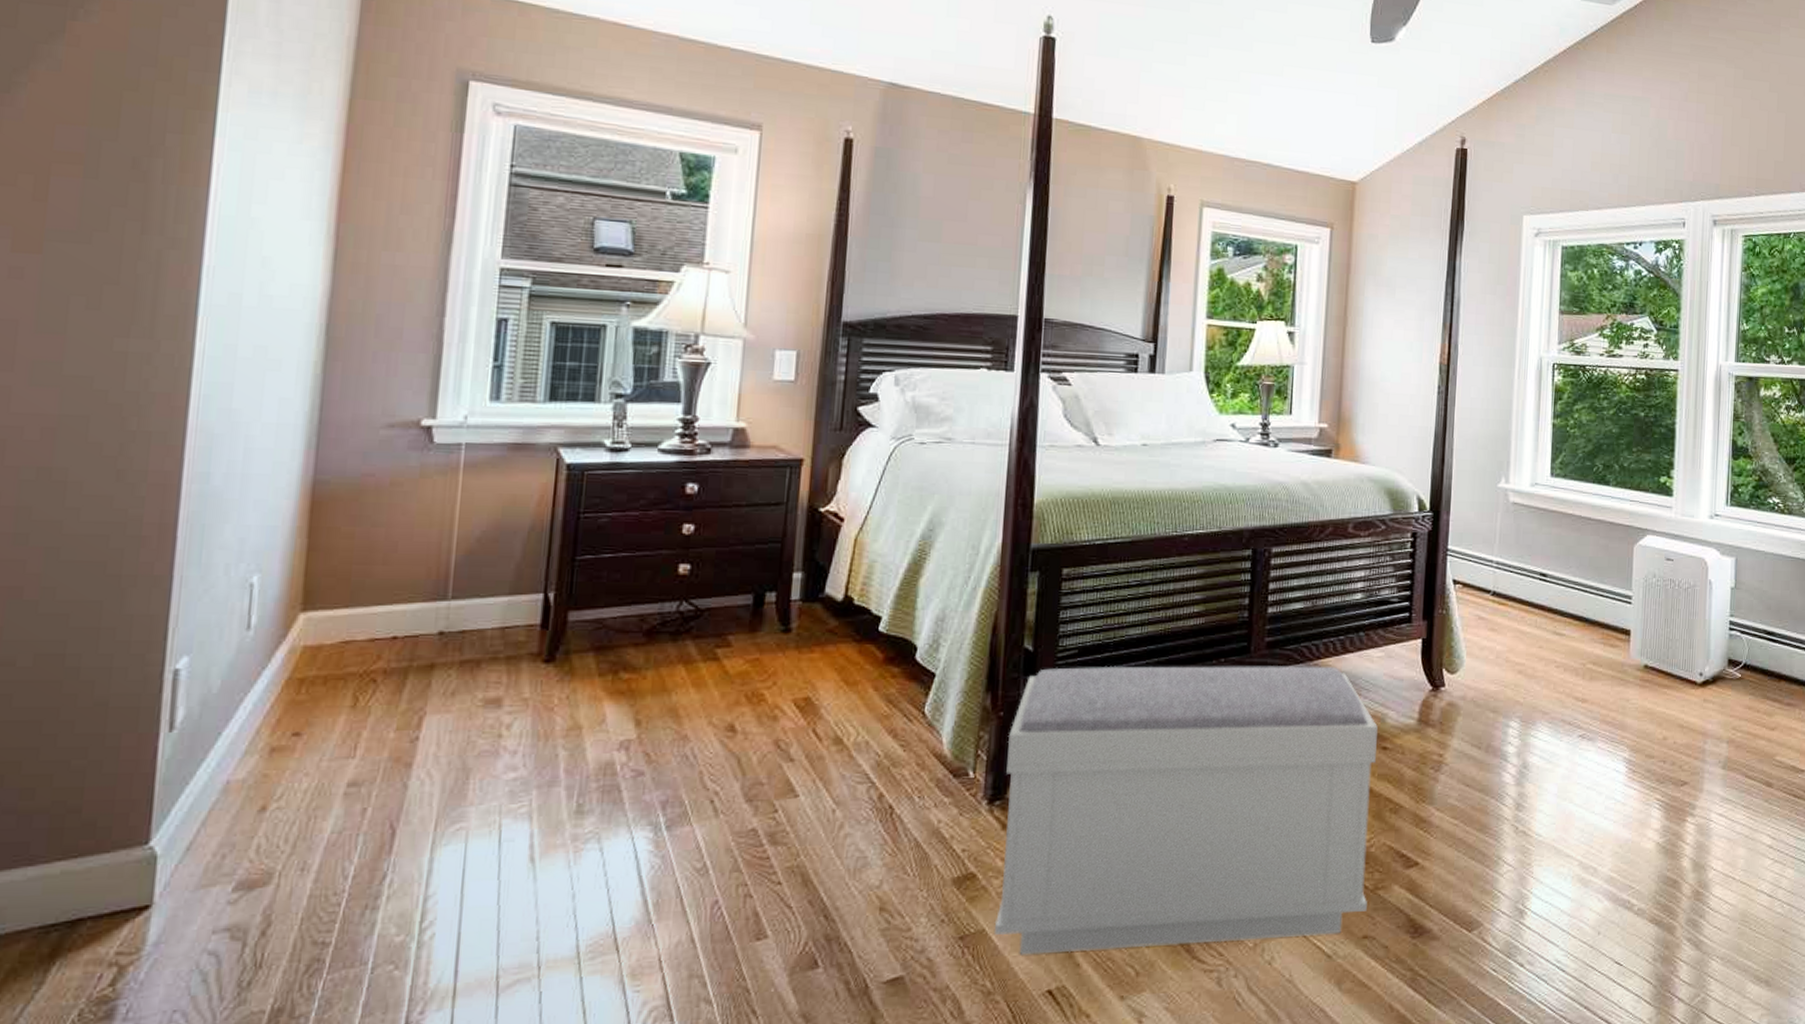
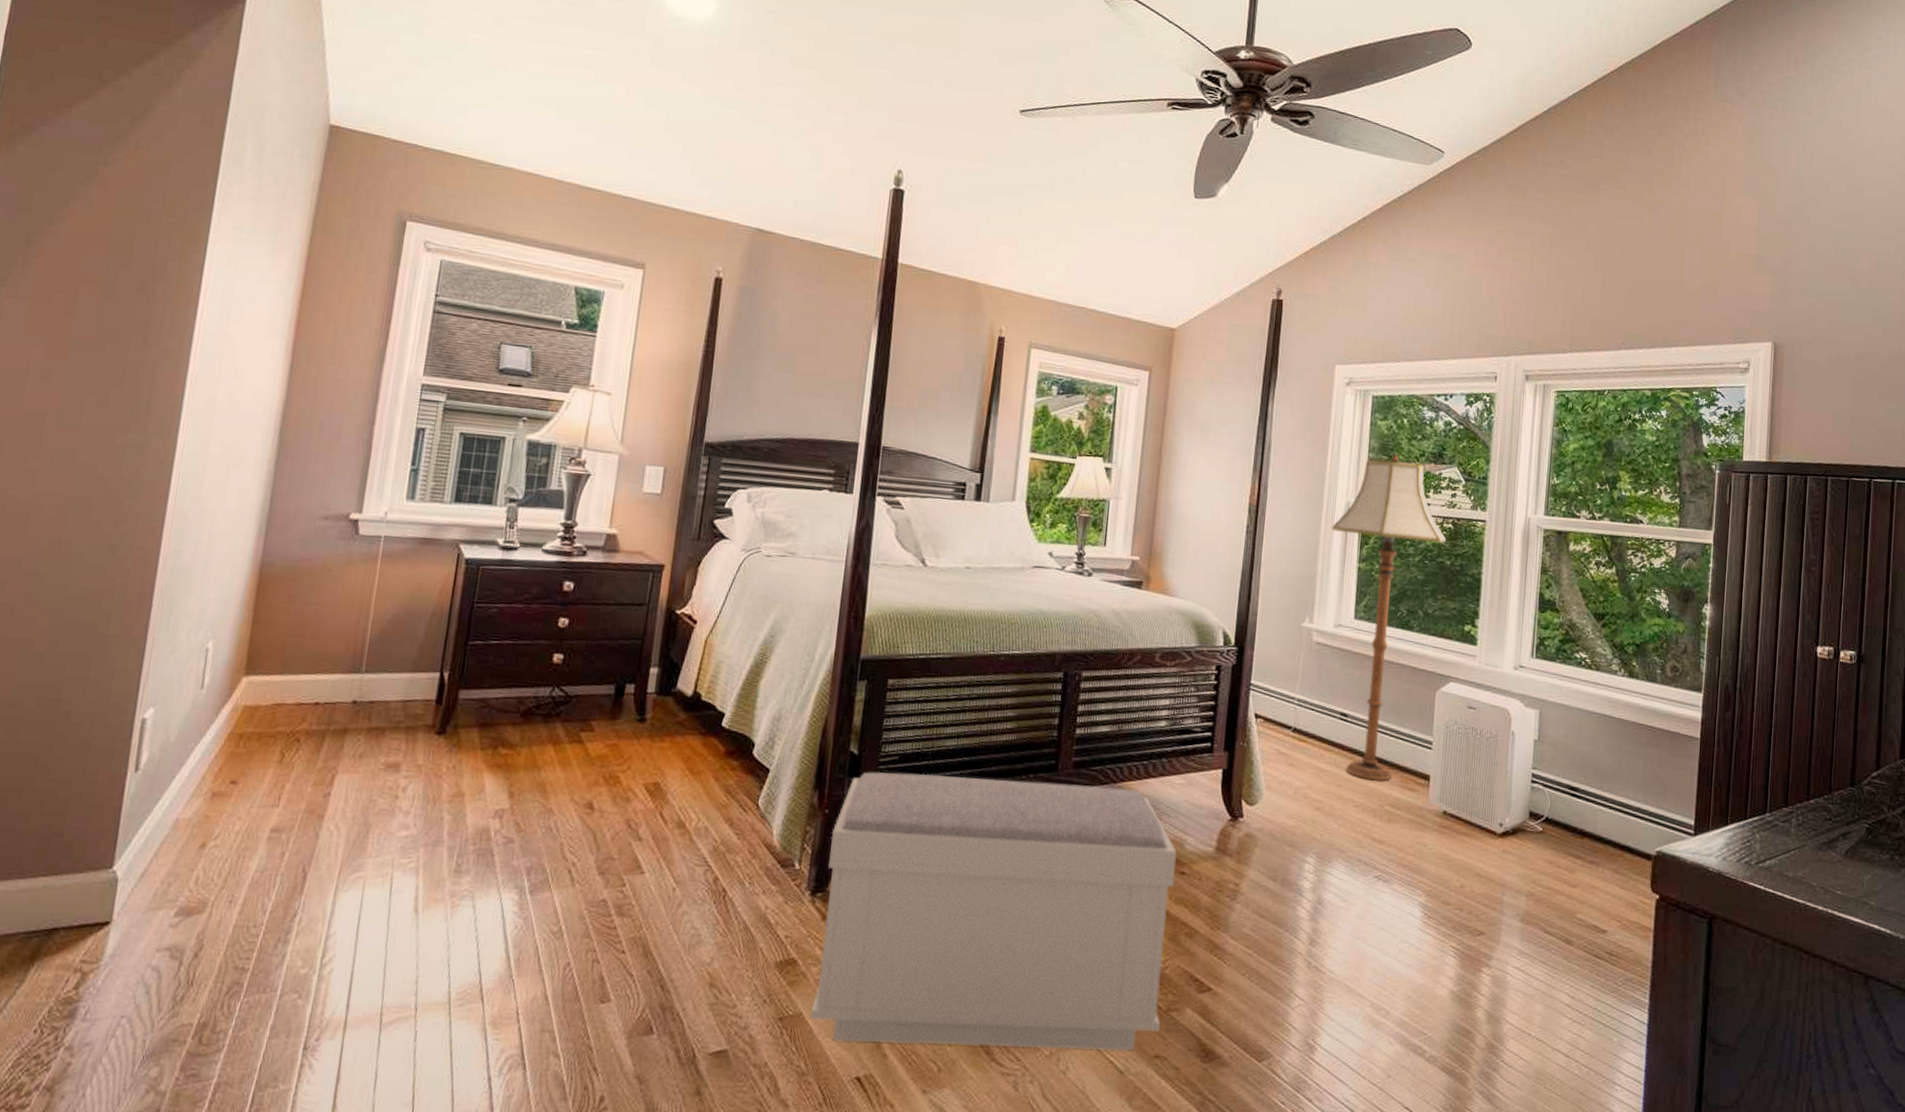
floor lamp: none [1524,304,1639,640] -> present [1331,453,1446,782]

